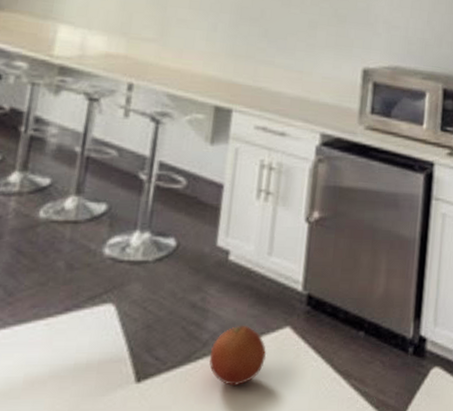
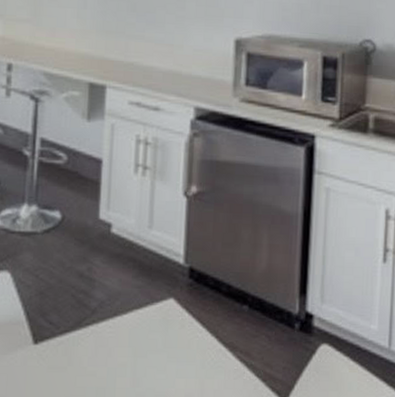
fruit: present [209,325,267,386] -> none [98,295,153,352]

